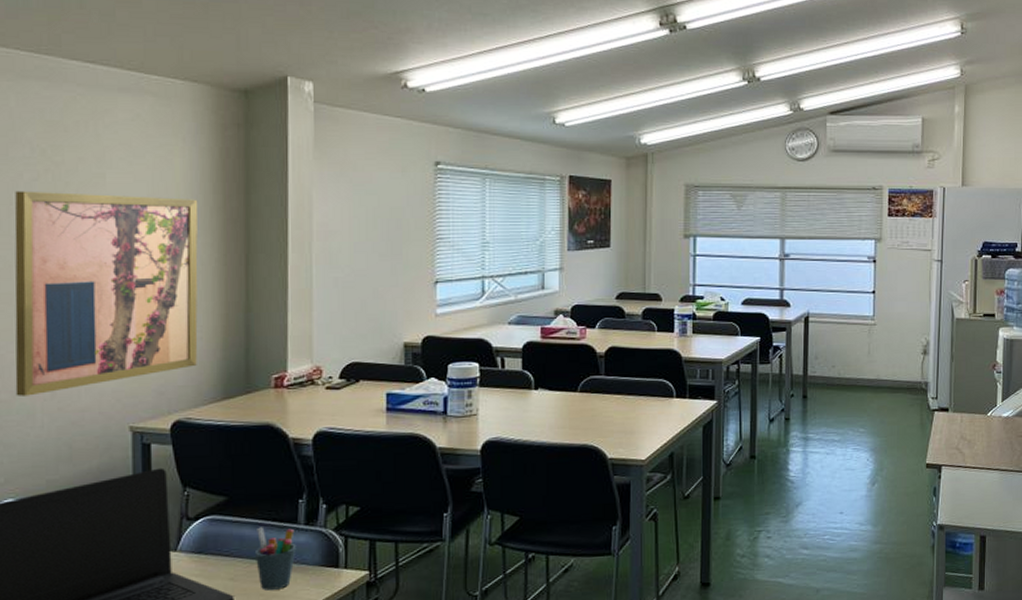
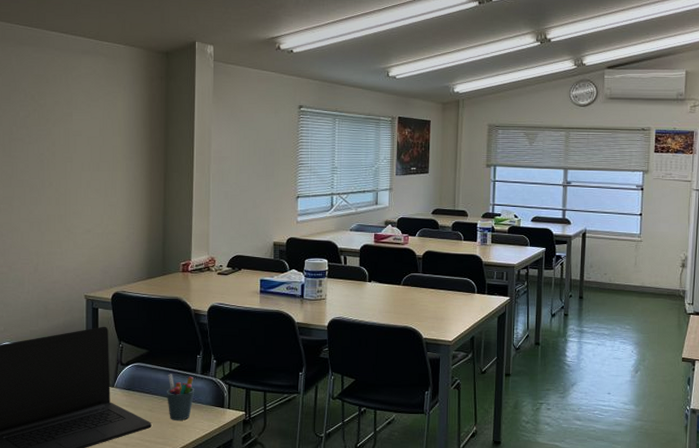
wall art: present [14,190,198,396] -> none [12,124,133,270]

